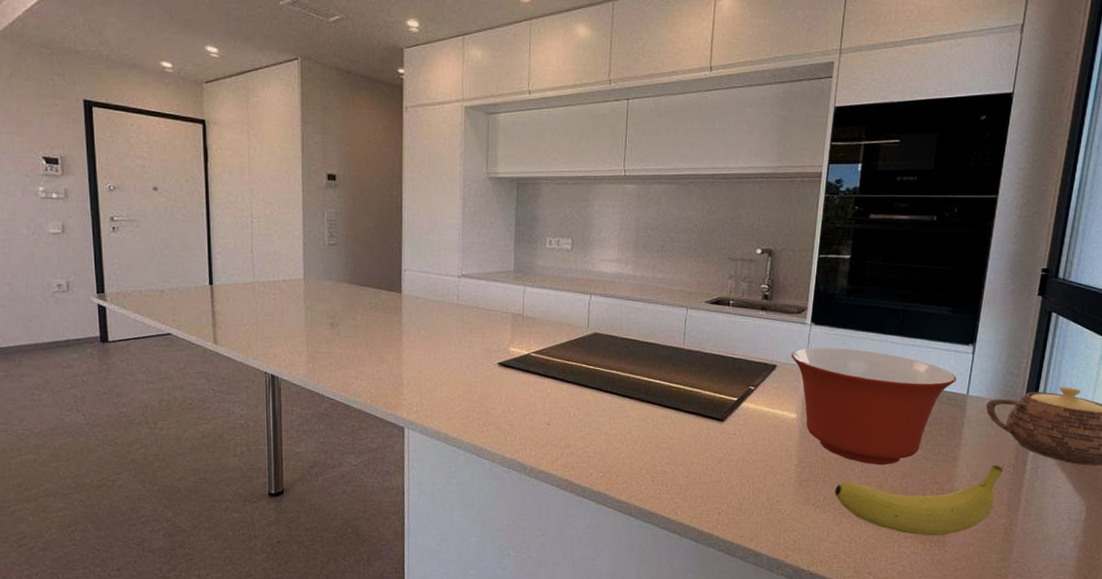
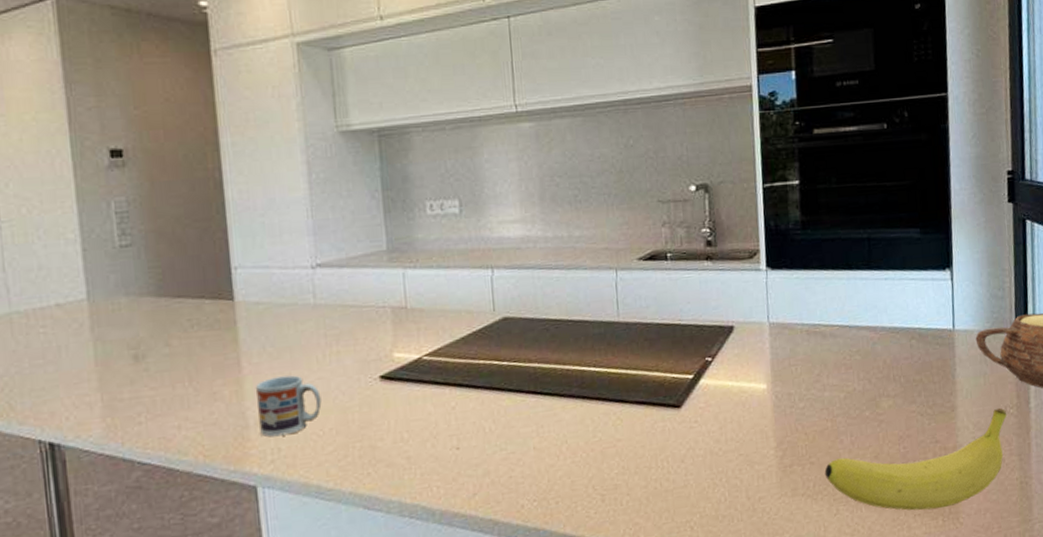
cup: none [410,352,455,395] -> present [255,375,322,438]
mixing bowl: present [791,347,956,465] -> none [749,293,939,432]

